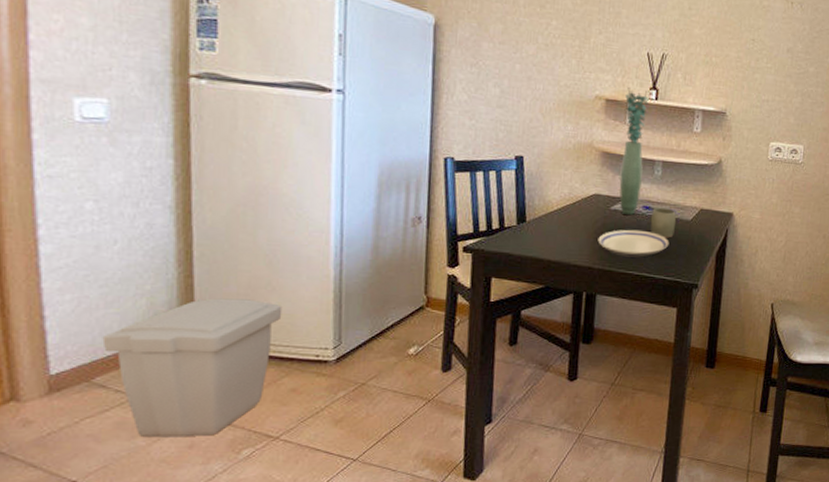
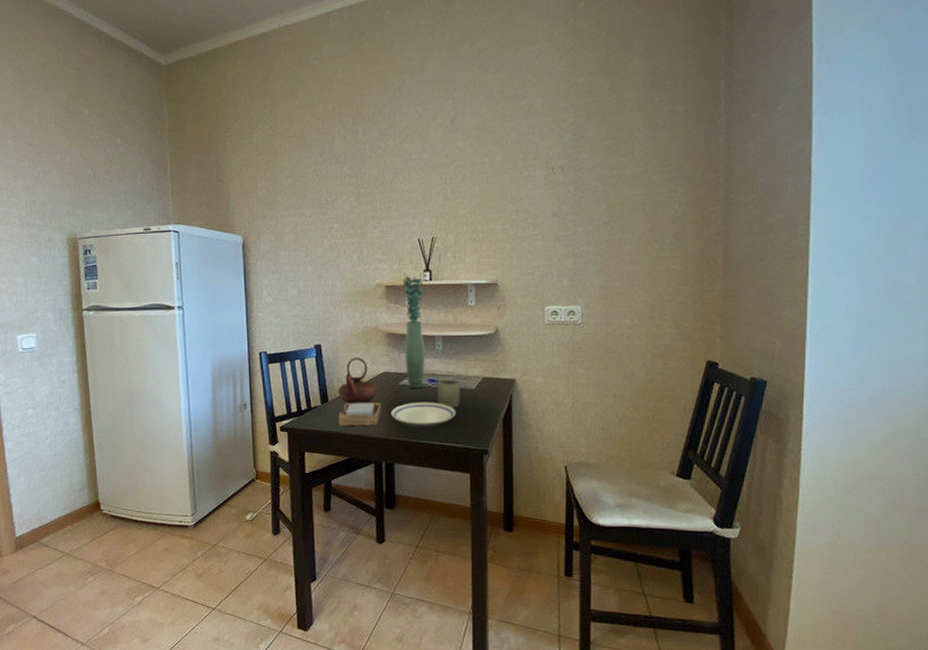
trash can: present [102,298,283,438] -> none [44,477,154,586]
napkin holder: none [536,225,589,253] -> present [338,403,382,426]
teapot: none [539,174,586,228] -> present [338,357,378,404]

